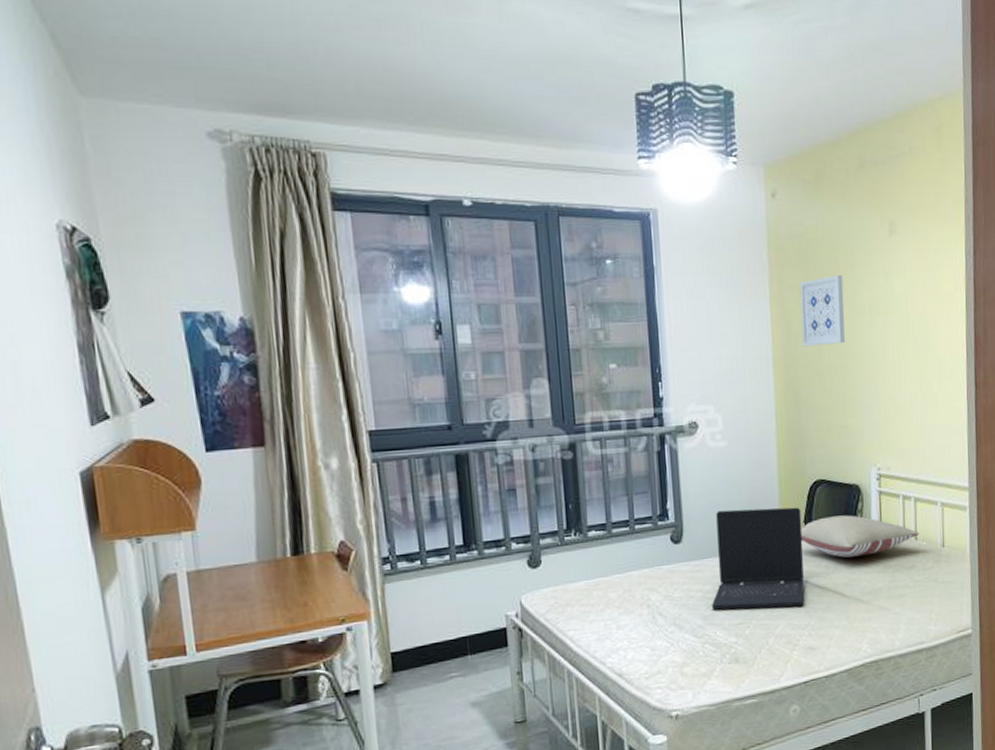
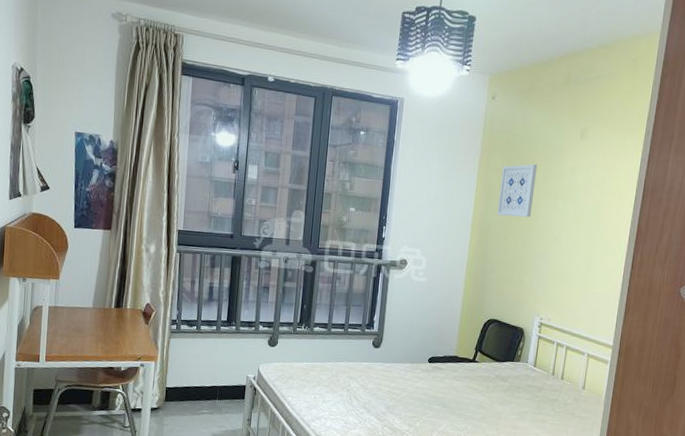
laptop: present [712,507,805,611] -> none [394,329,475,414]
pillow: present [801,515,920,558] -> none [471,348,566,384]

